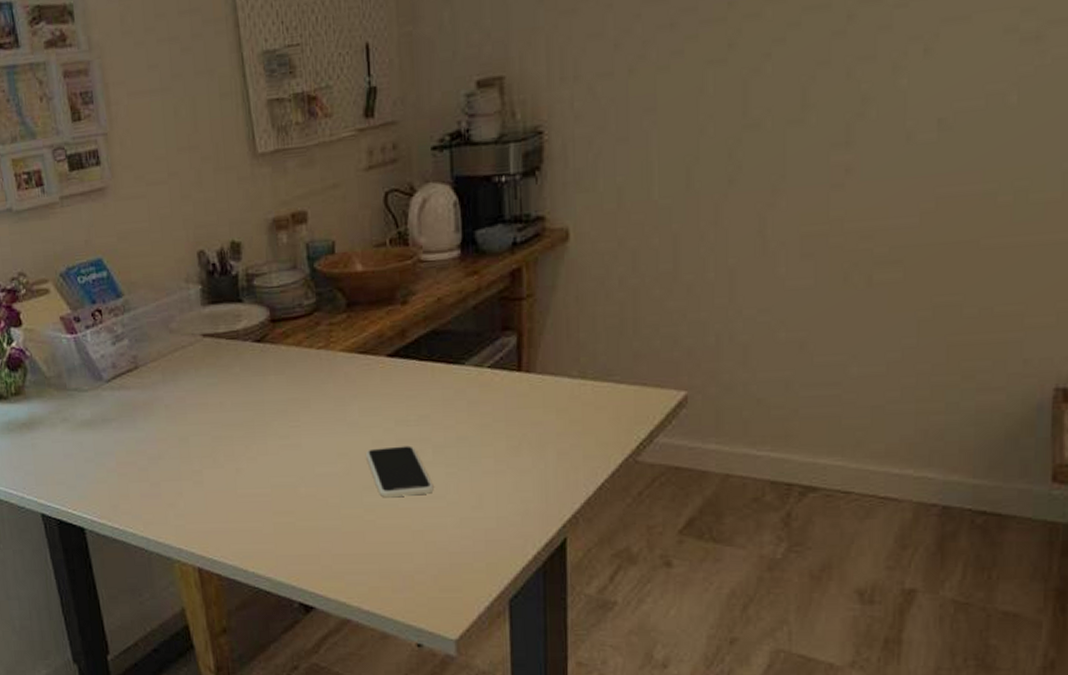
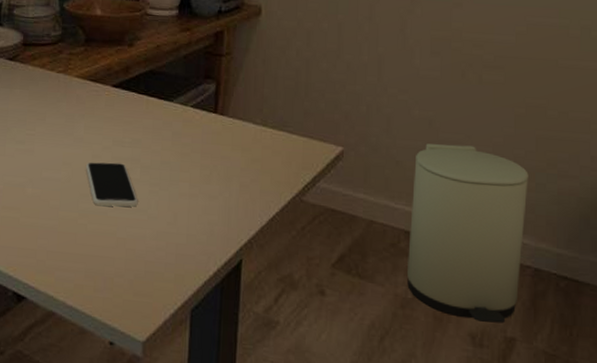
pedal bin: none [775,367,936,575] -> present [407,143,529,324]

